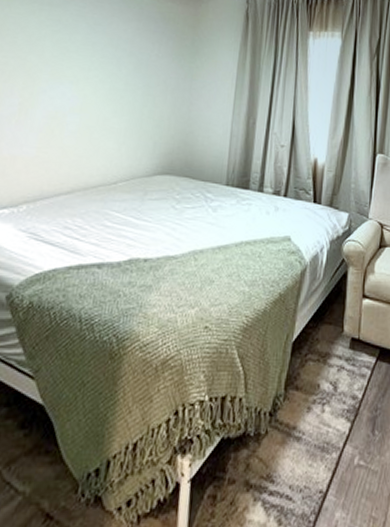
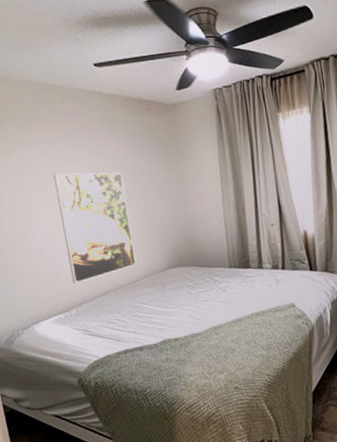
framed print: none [31,41,125,175] -> present [53,172,137,284]

